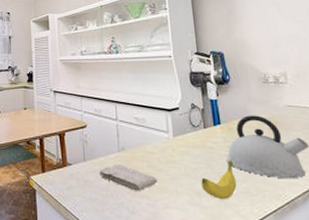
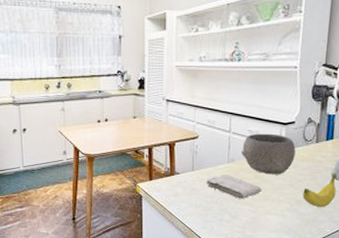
bowl: none [130,120,186,164] -> present [240,133,296,175]

